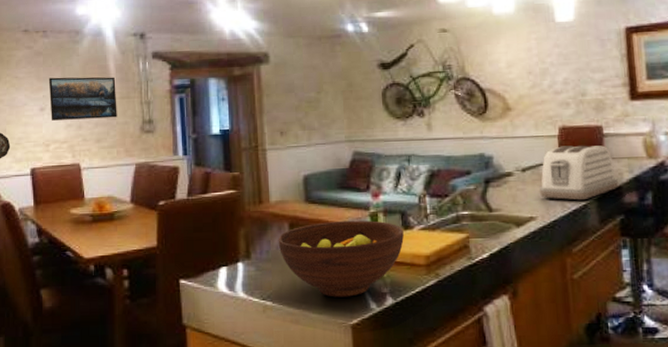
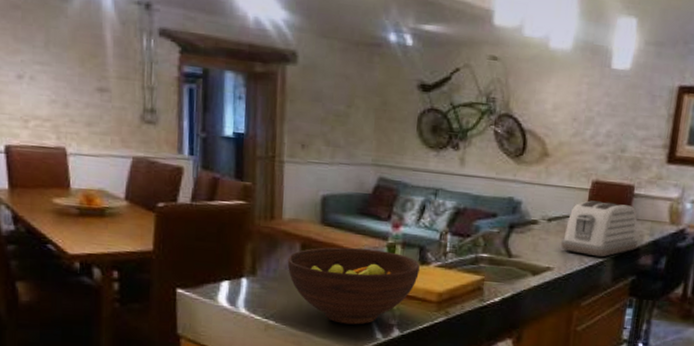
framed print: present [48,77,117,121] -> none [28,39,114,100]

